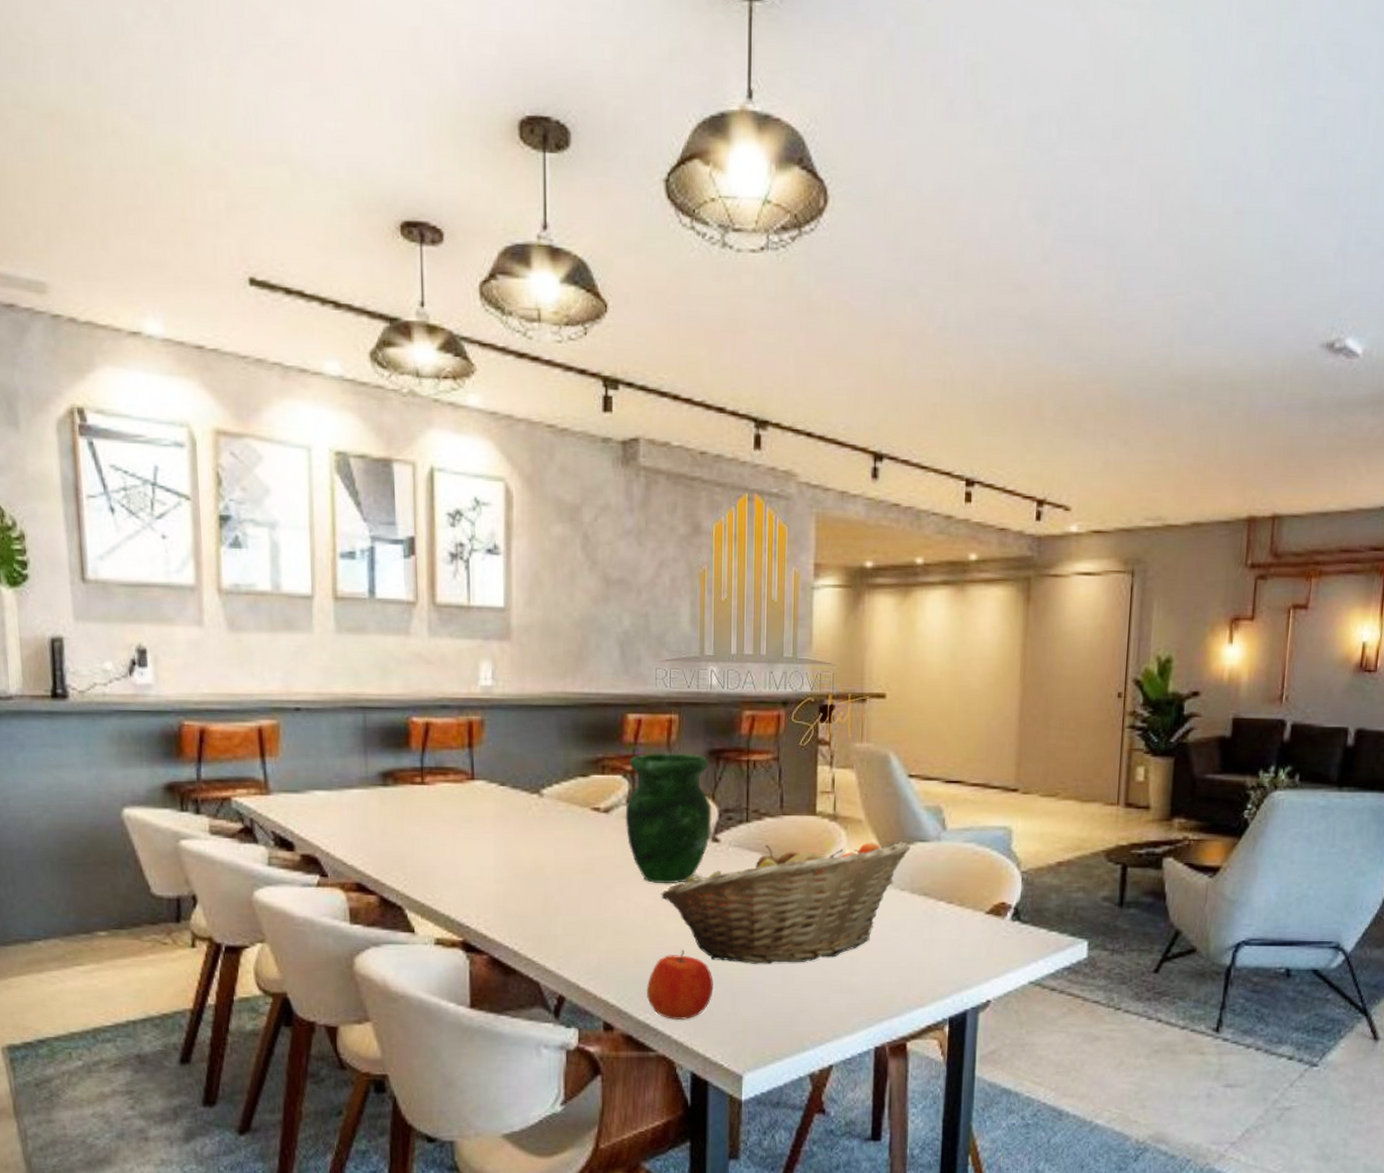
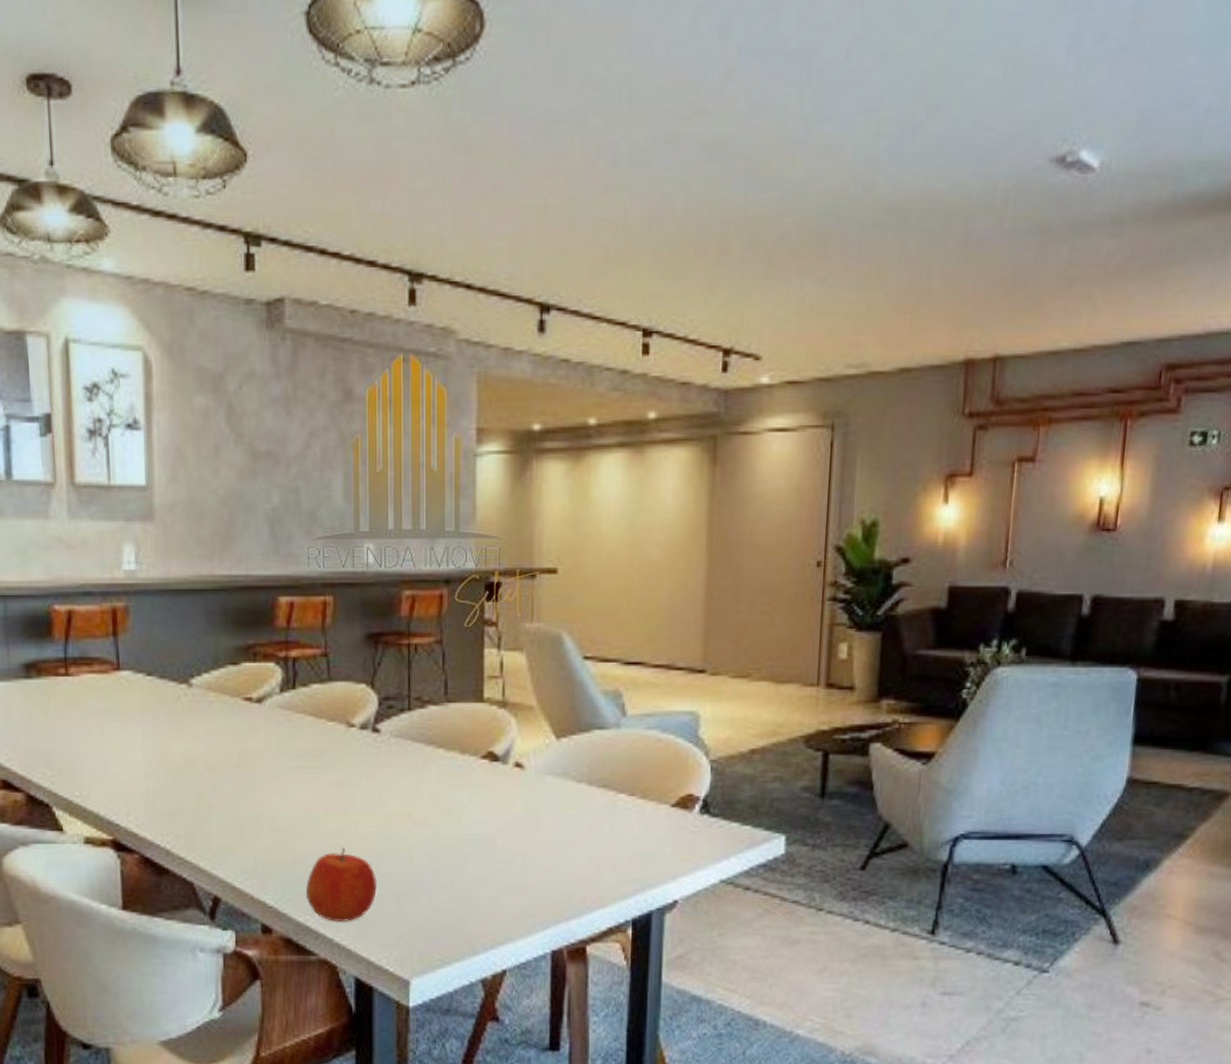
vase: present [625,753,712,883] -> none [279,638,371,777]
fruit basket: present [661,841,911,964] -> none [319,729,587,862]

